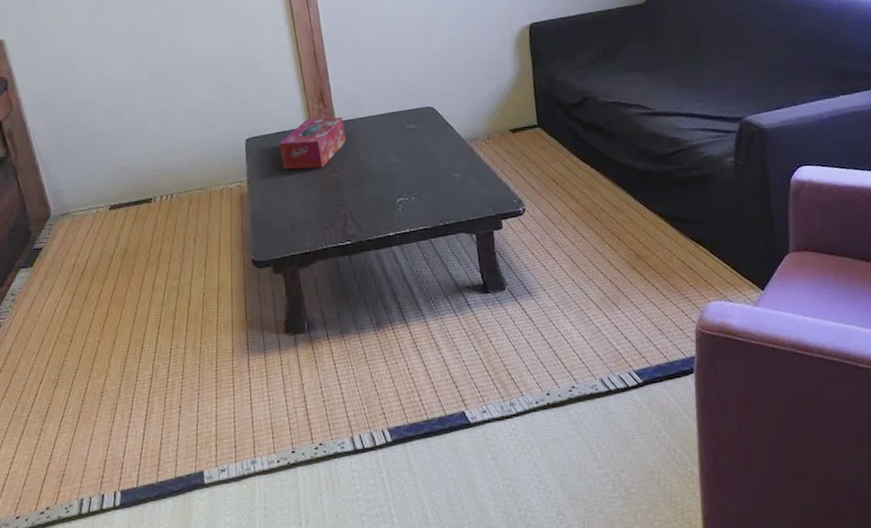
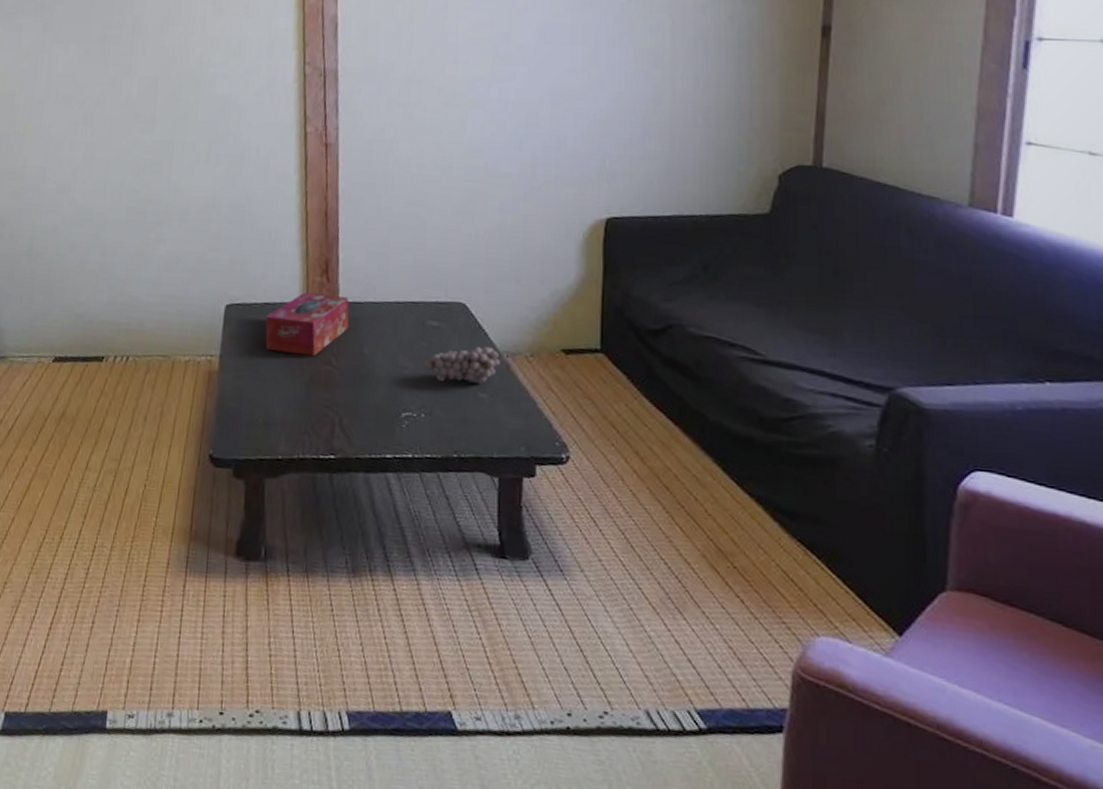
fruit: none [408,137,466,170] -> present [423,346,502,384]

